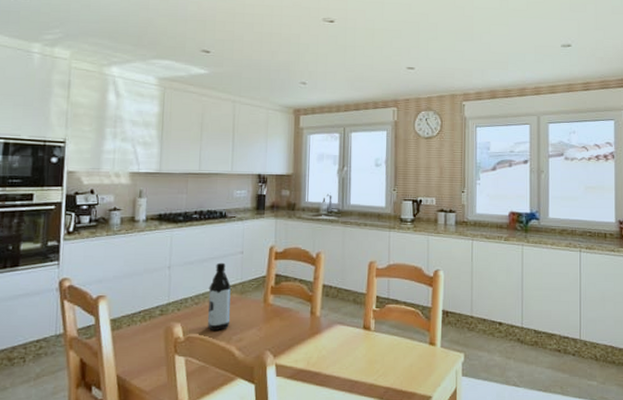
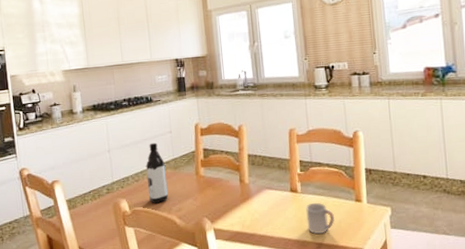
cup: none [377,342,406,378] -> present [306,202,335,235]

